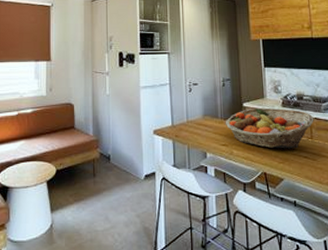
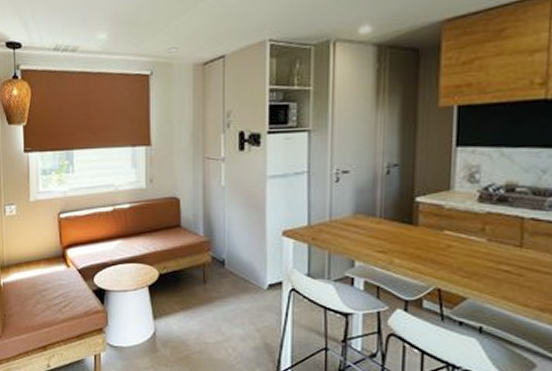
fruit basket: present [225,107,314,149] -> none [385,203,530,260]

